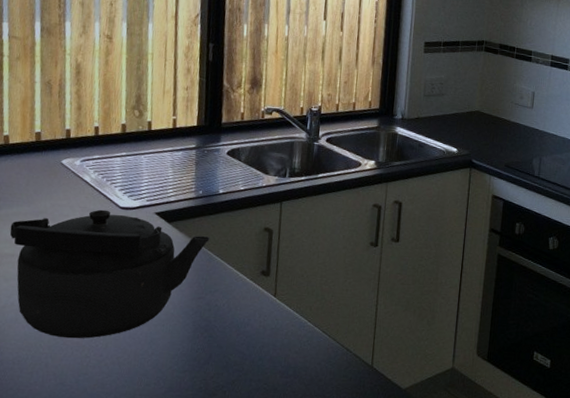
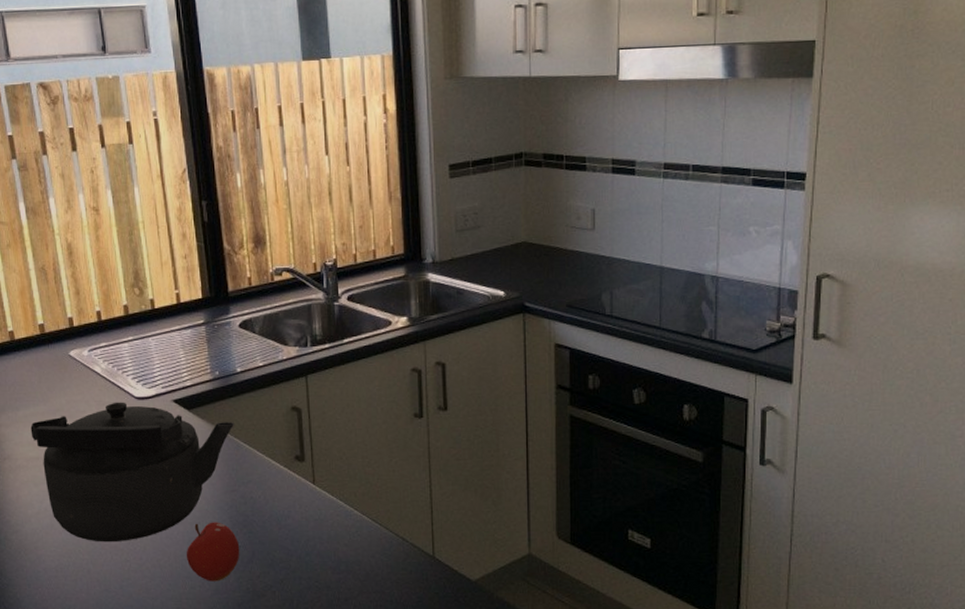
fruit: none [146,325,199,380] -> present [187,522,240,582]

